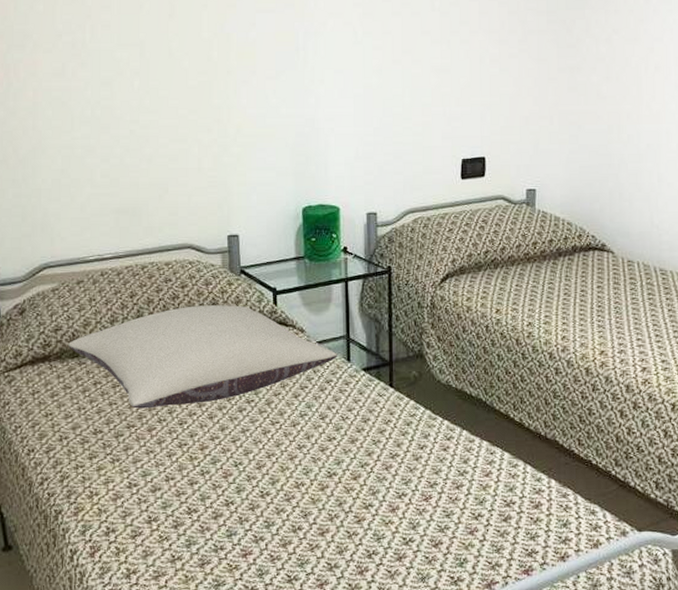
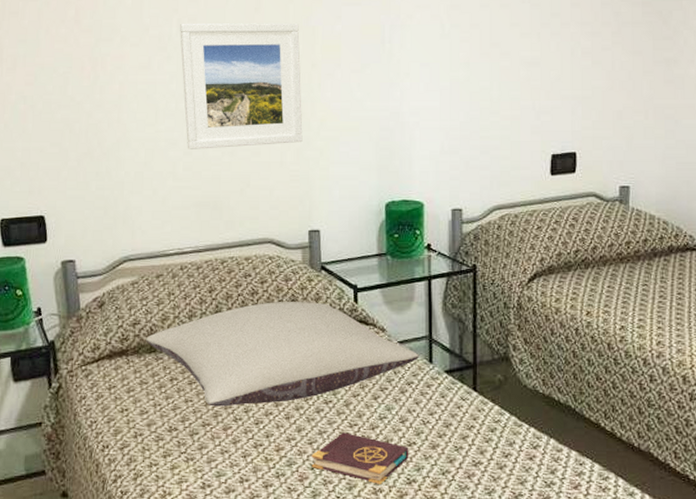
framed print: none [94,29,220,156] -> present [180,23,303,149]
book: none [235,430,329,478] -> present [311,432,409,484]

